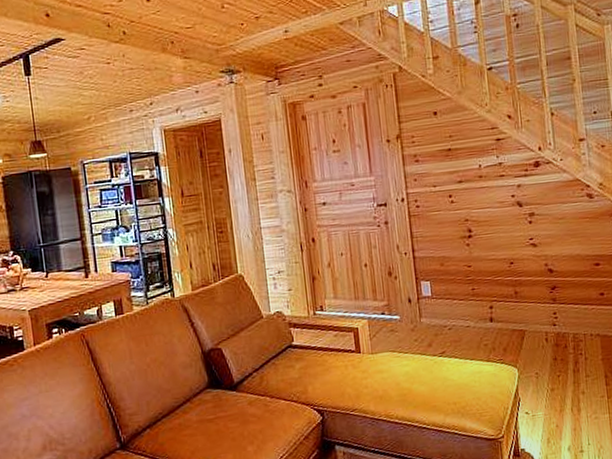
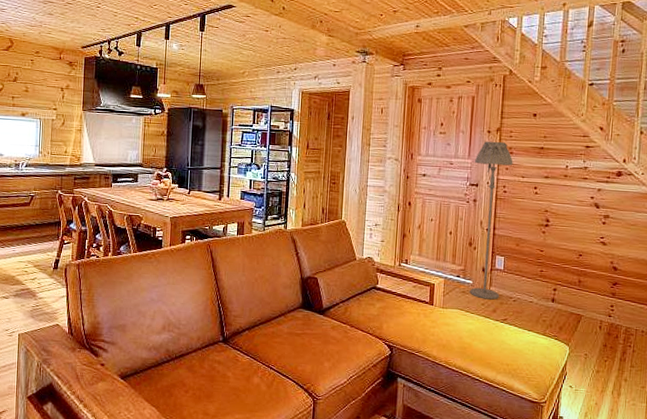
floor lamp: none [377,150,432,334] -> present [469,141,513,300]

